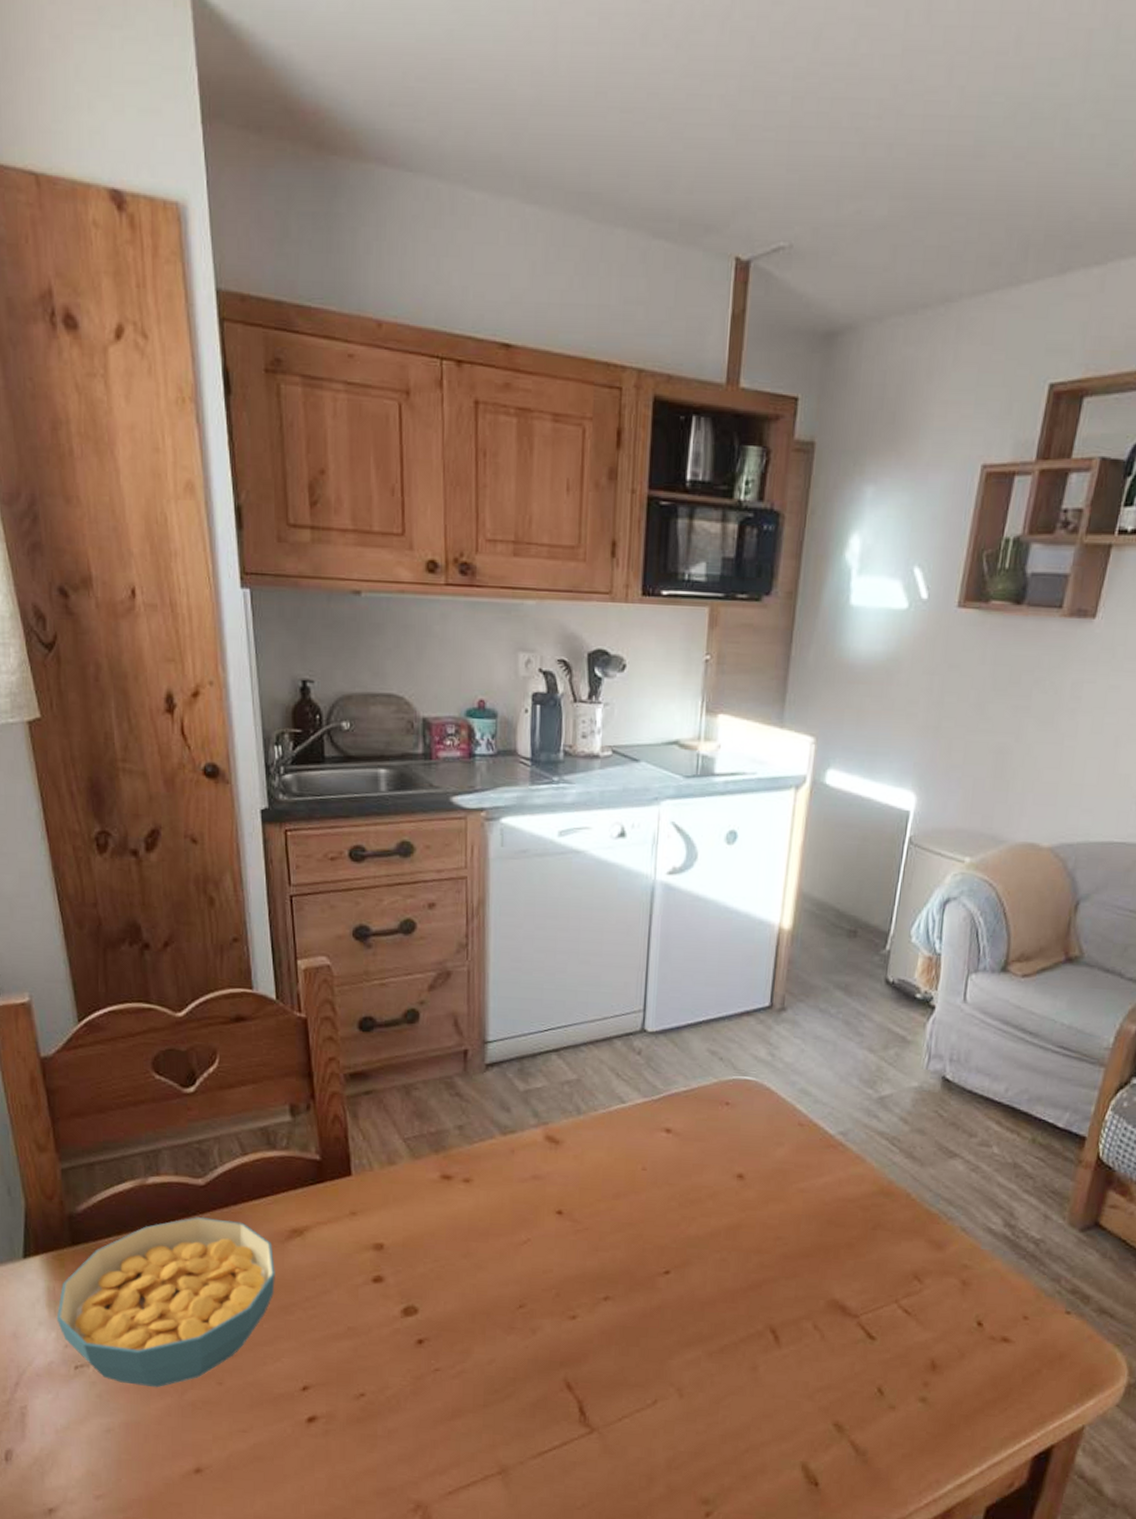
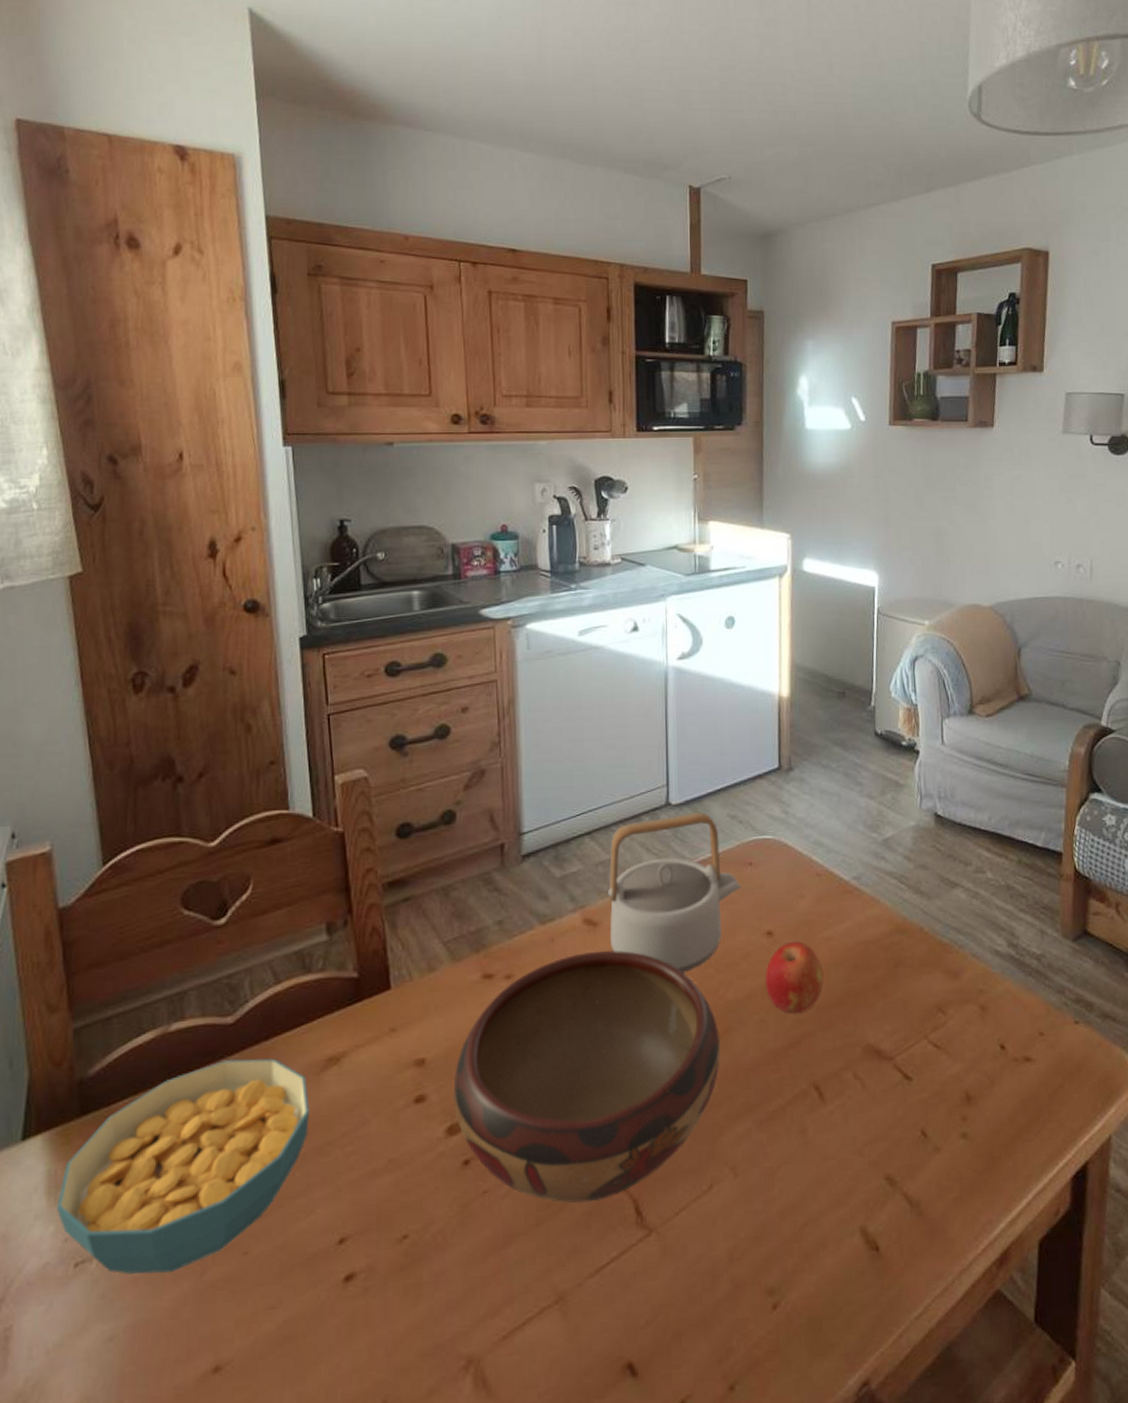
decorative bowl: none [409,1168,677,1396] -> present [453,950,720,1203]
teapot: none [571,1042,715,1203] -> present [608,812,741,973]
fruit: none [730,1187,794,1258] -> present [765,941,824,1013]

